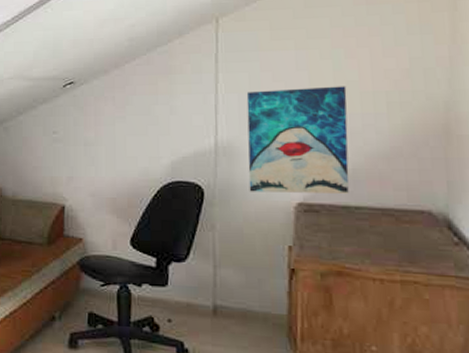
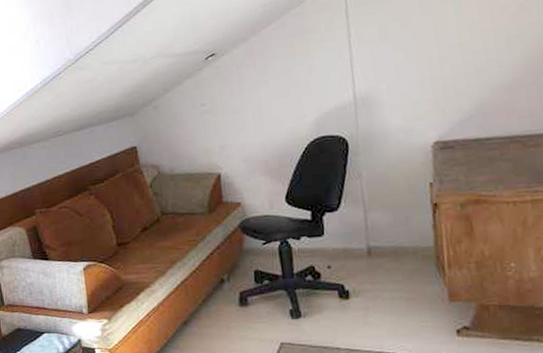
wall art: present [246,86,349,194] -> none [378,26,479,138]

